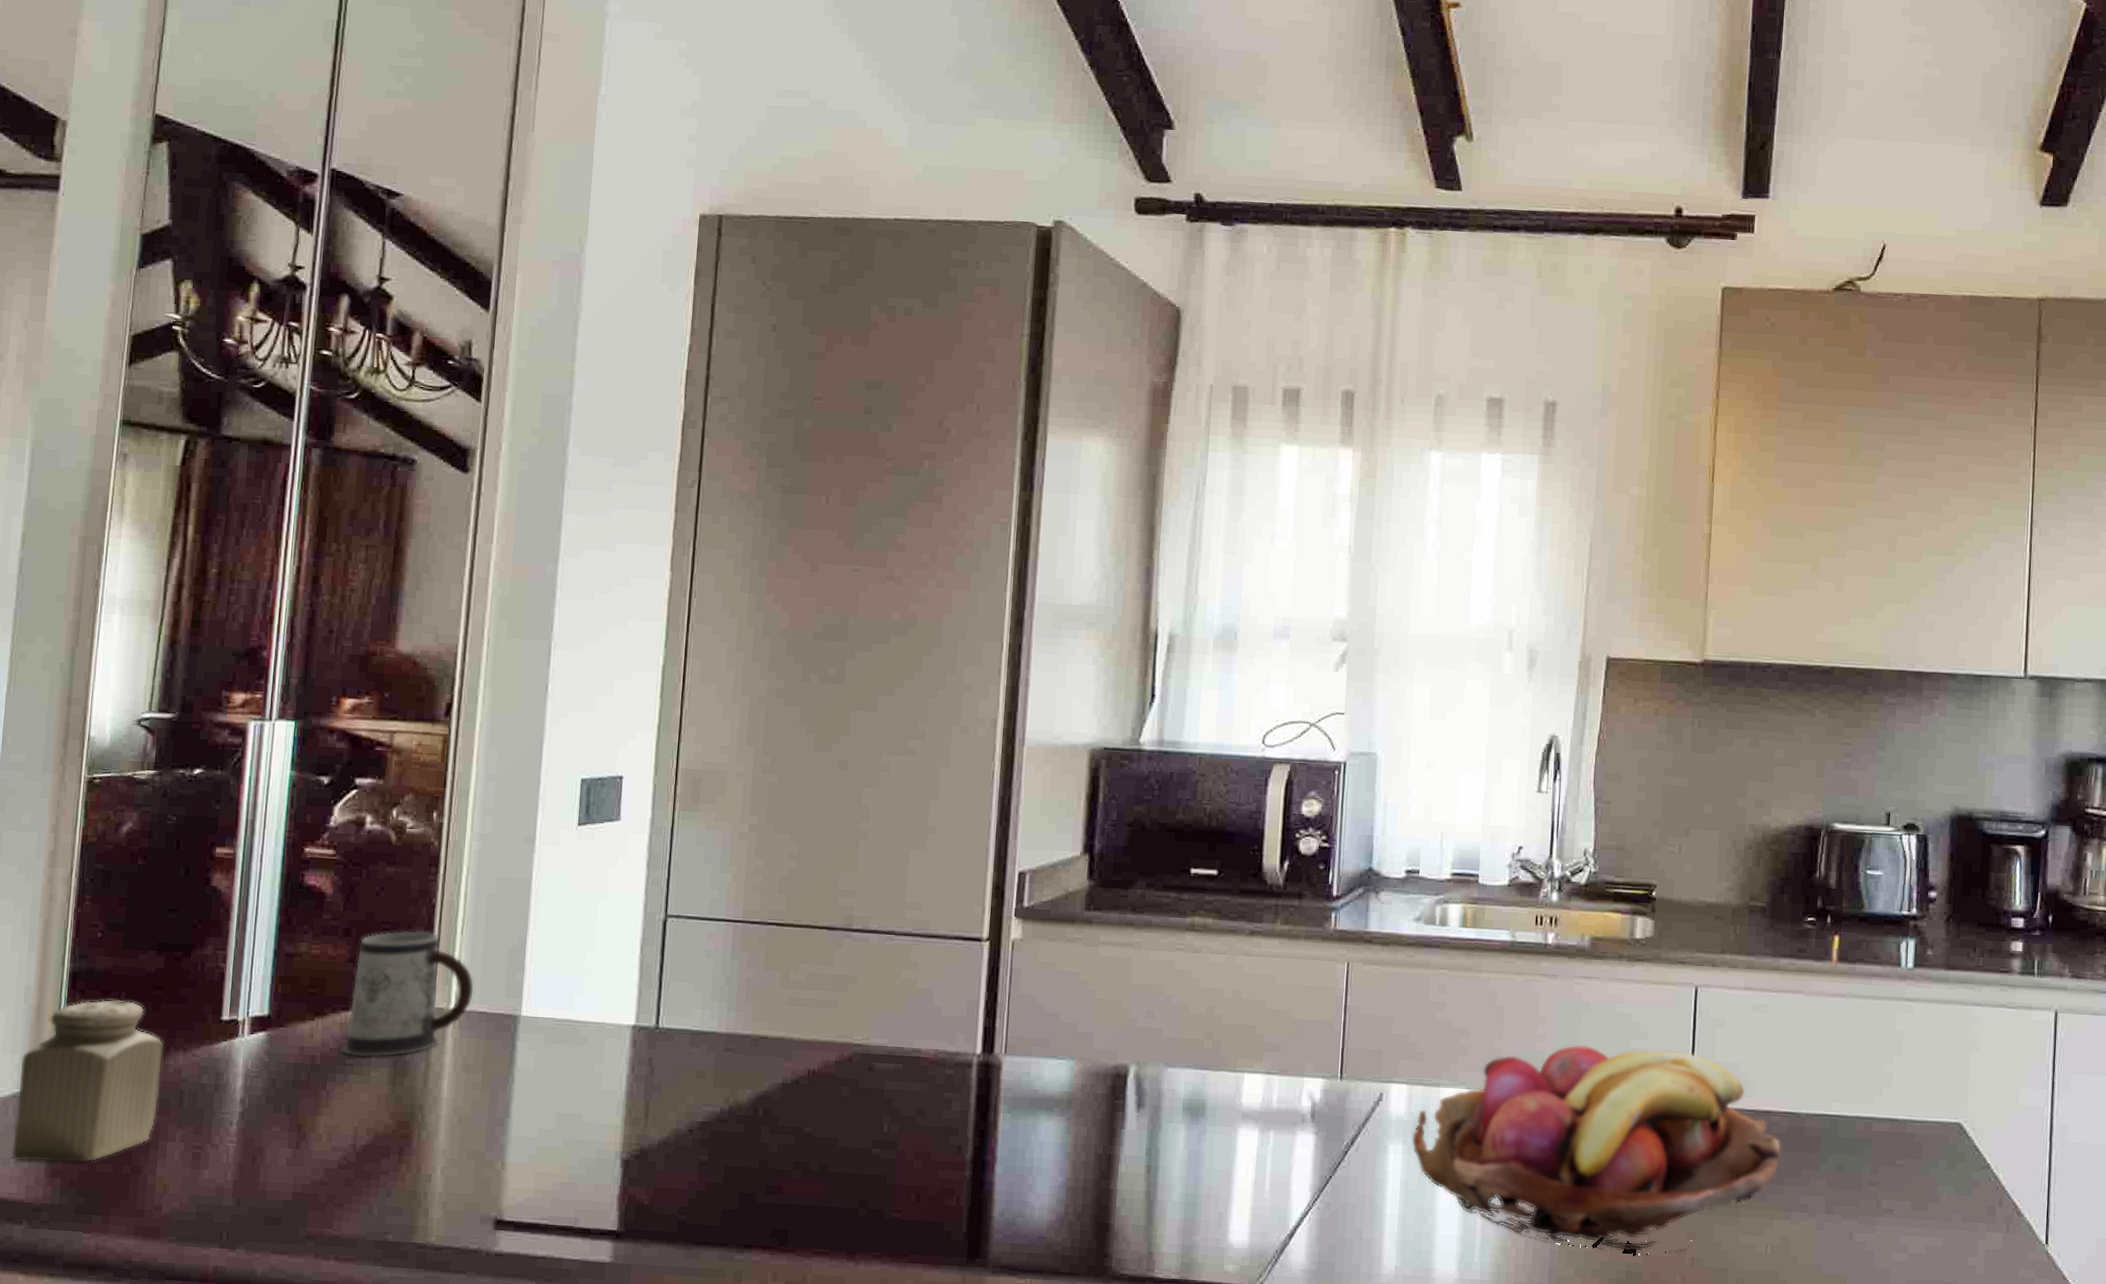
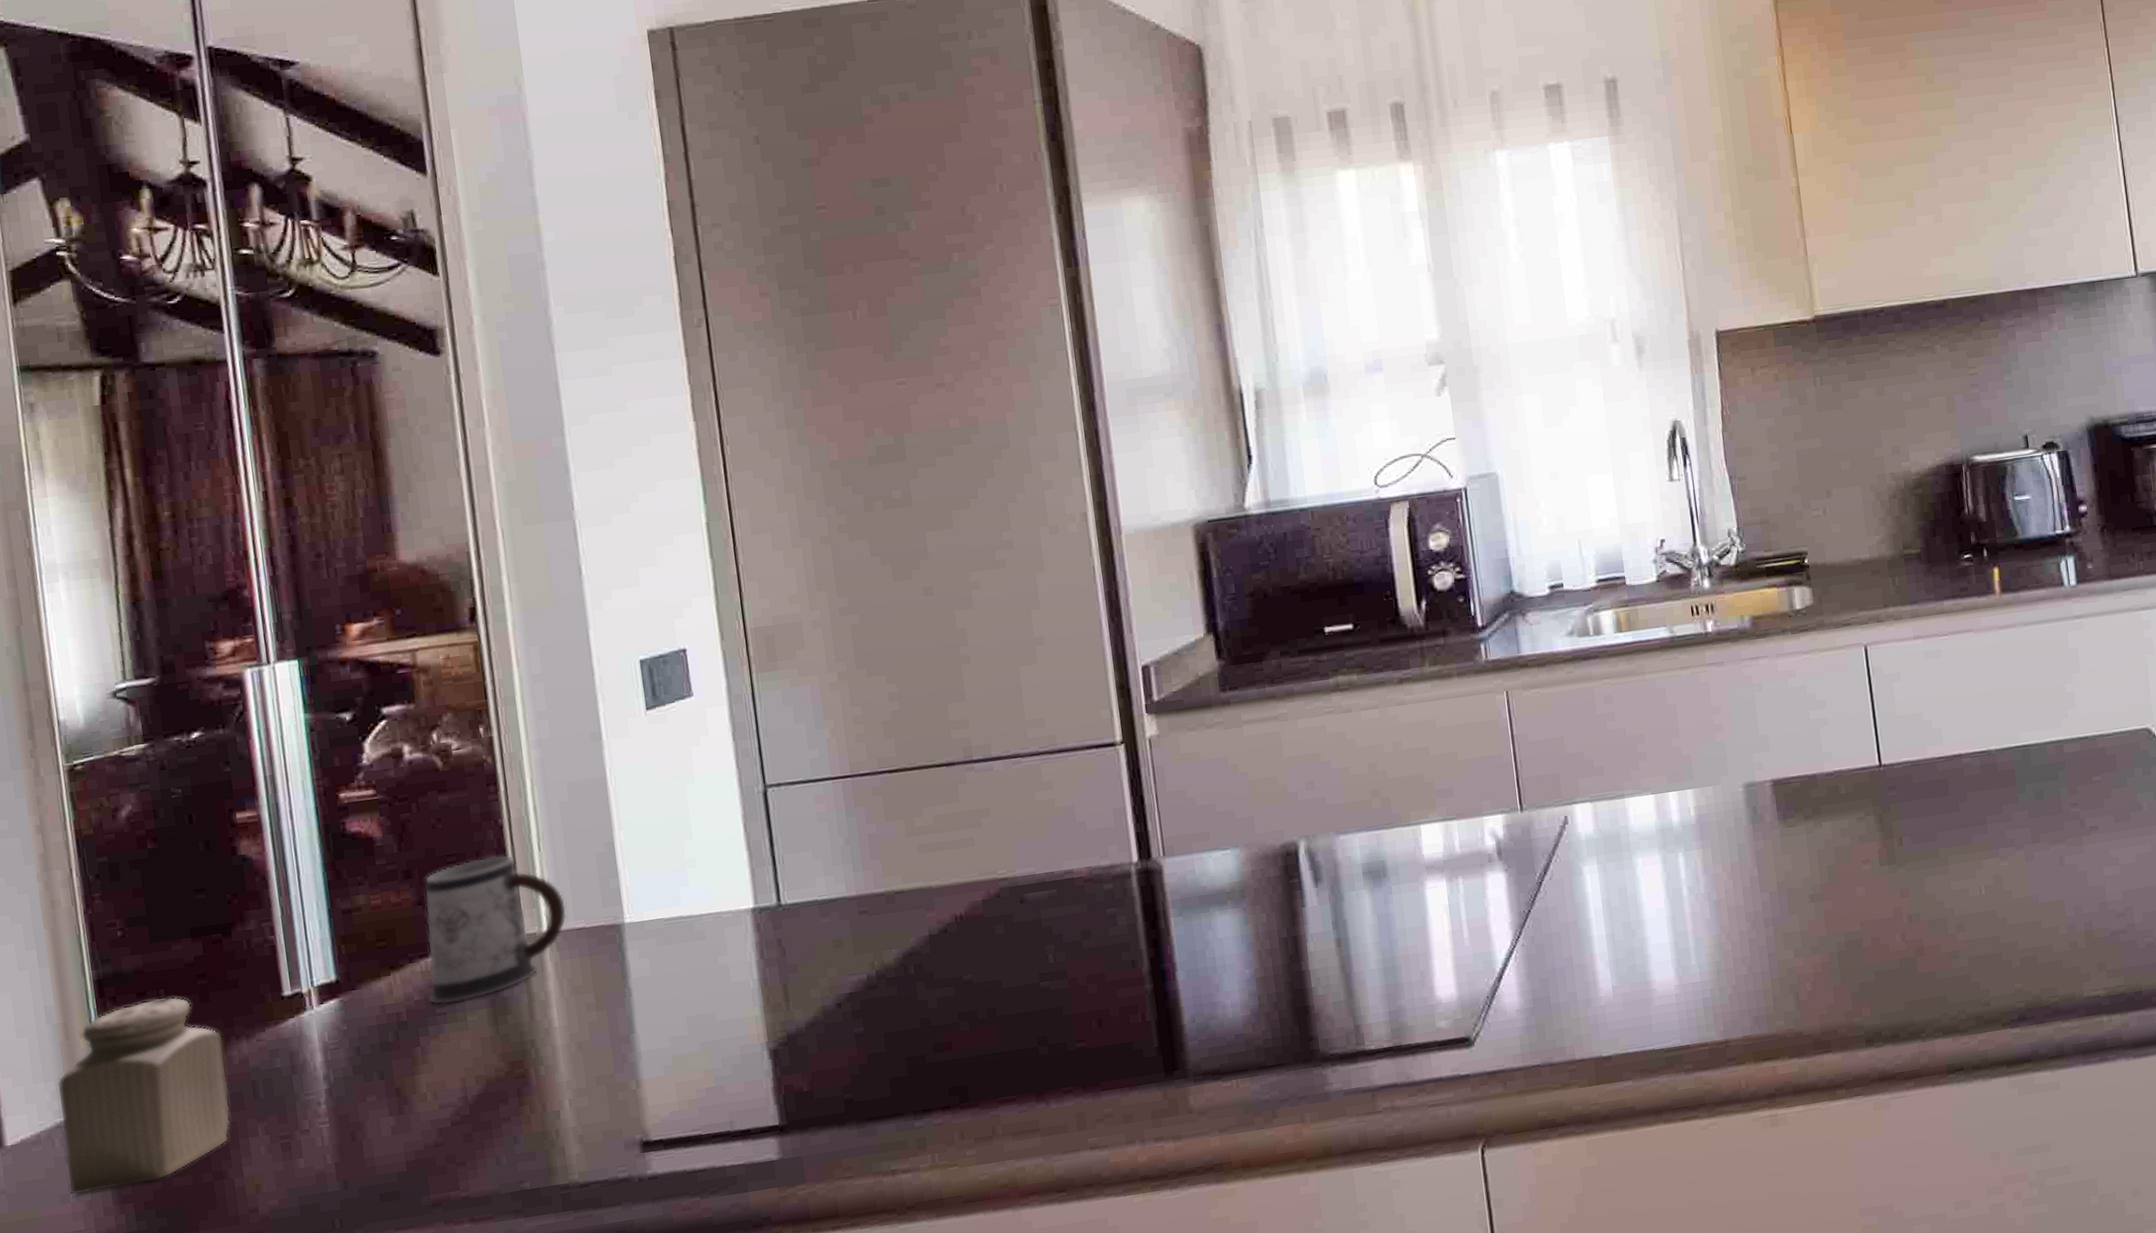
fruit basket: present [1411,1044,1782,1255] -> none [1604,712,1980,931]

